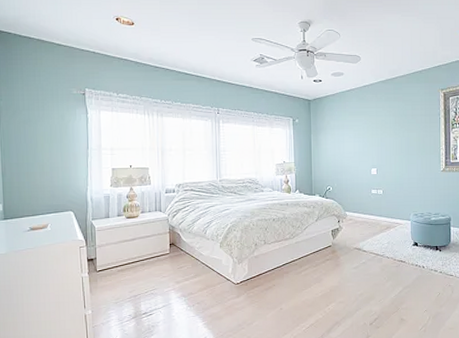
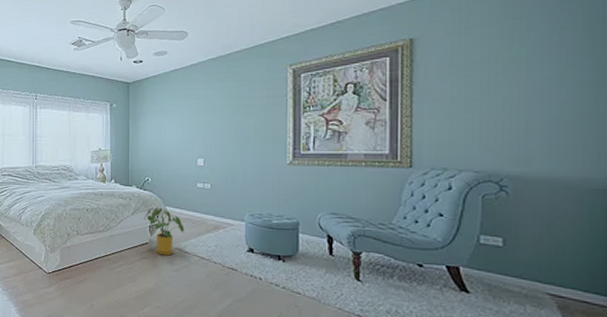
house plant: none [327,213,362,256] -> present [144,207,184,256]

